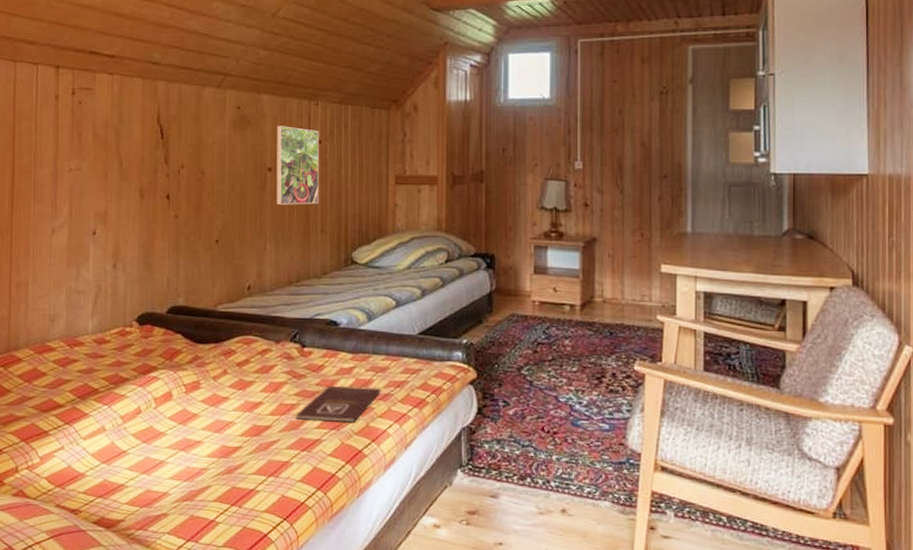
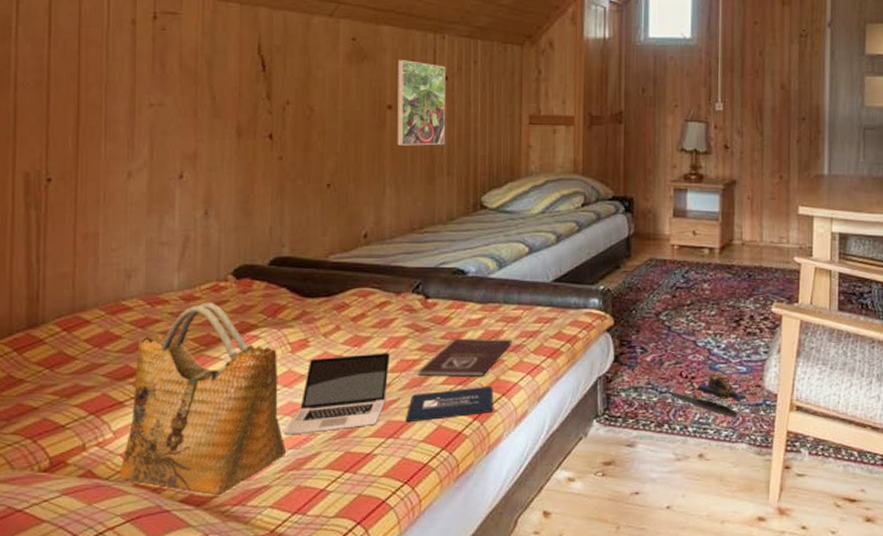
grocery bag: none [44,345,181,519] -> present [119,302,286,495]
laptop: none [180,396,364,469] -> present [284,353,493,435]
shoe: none [533,429,608,475] -> present [670,373,745,418]

